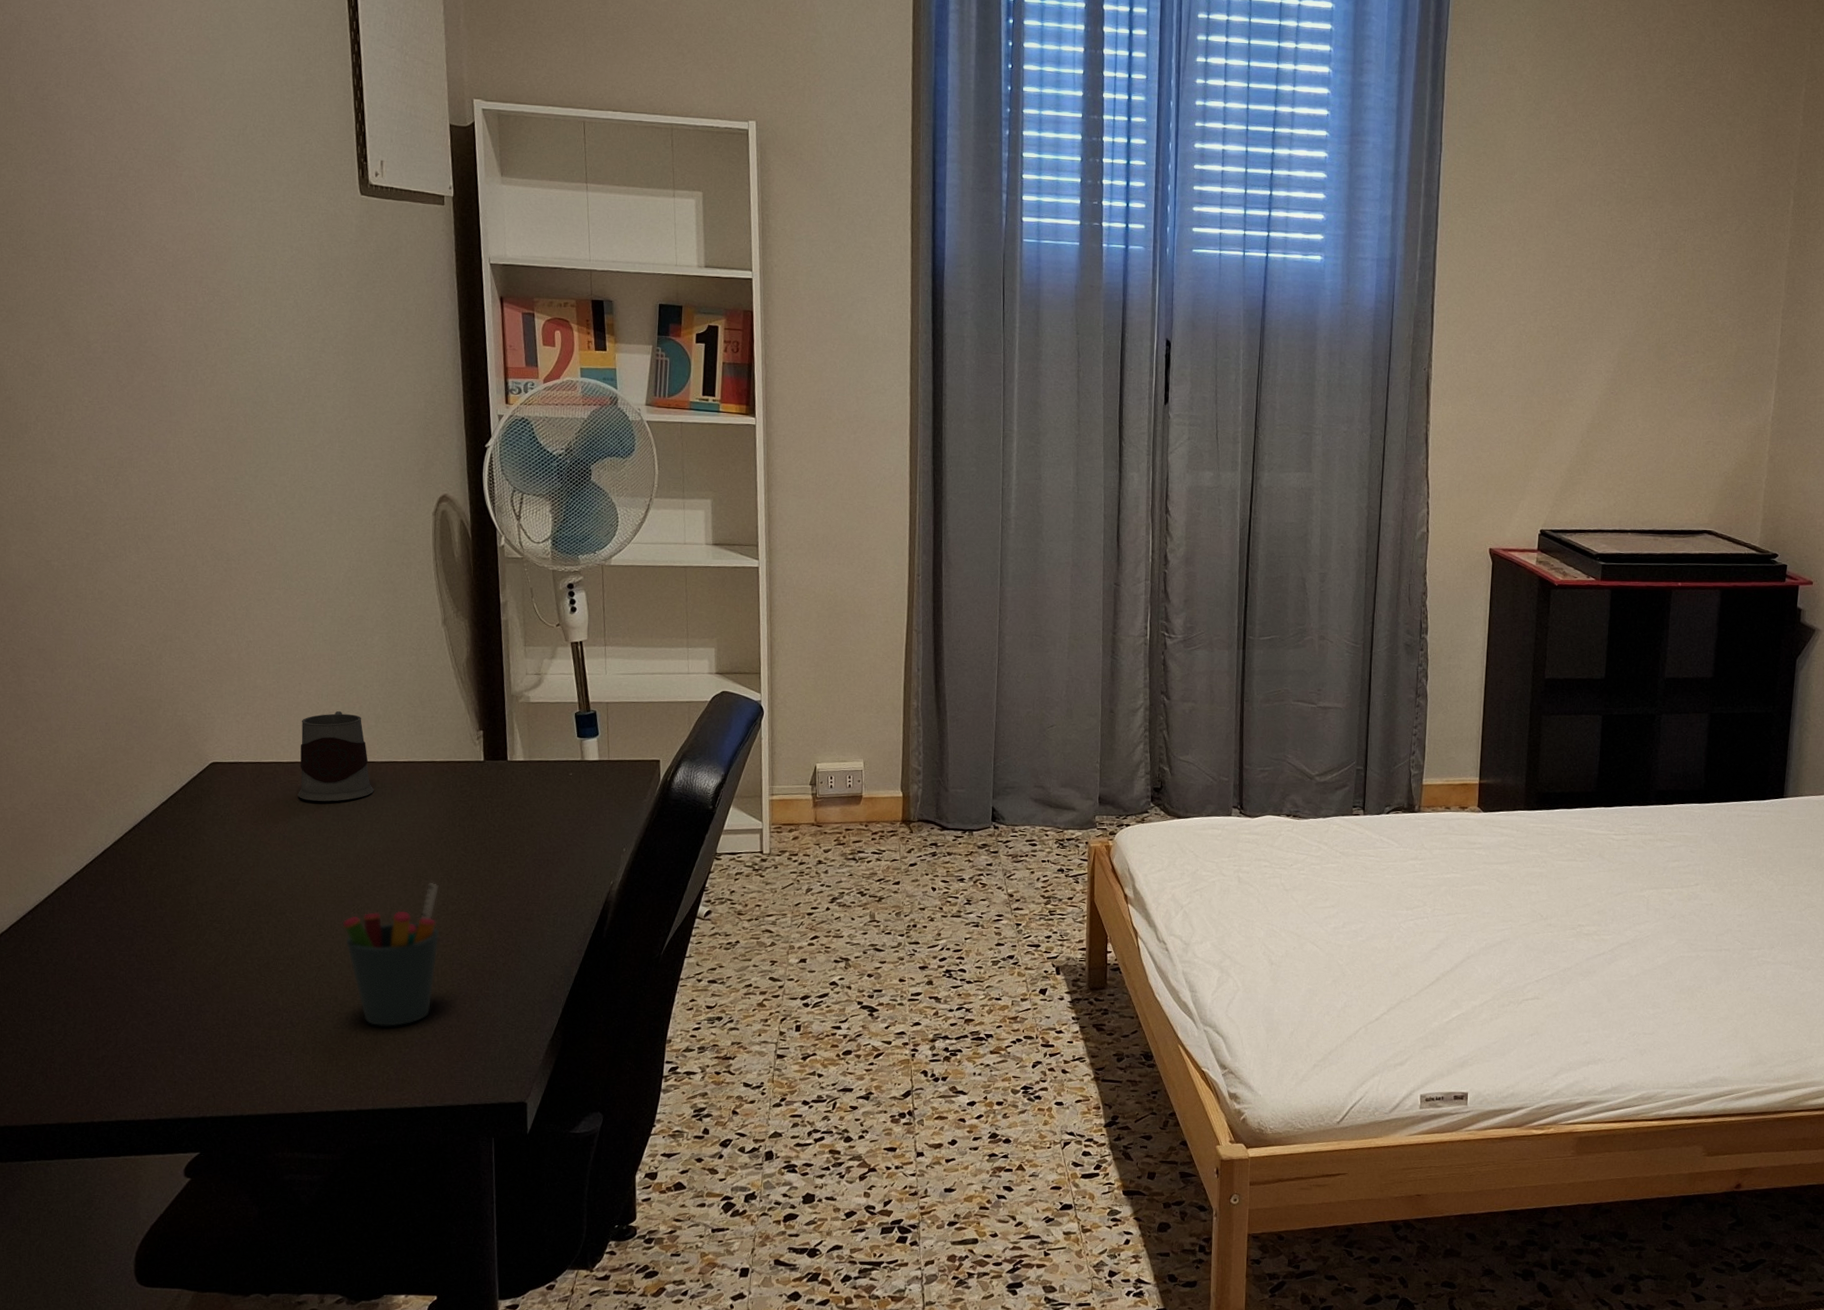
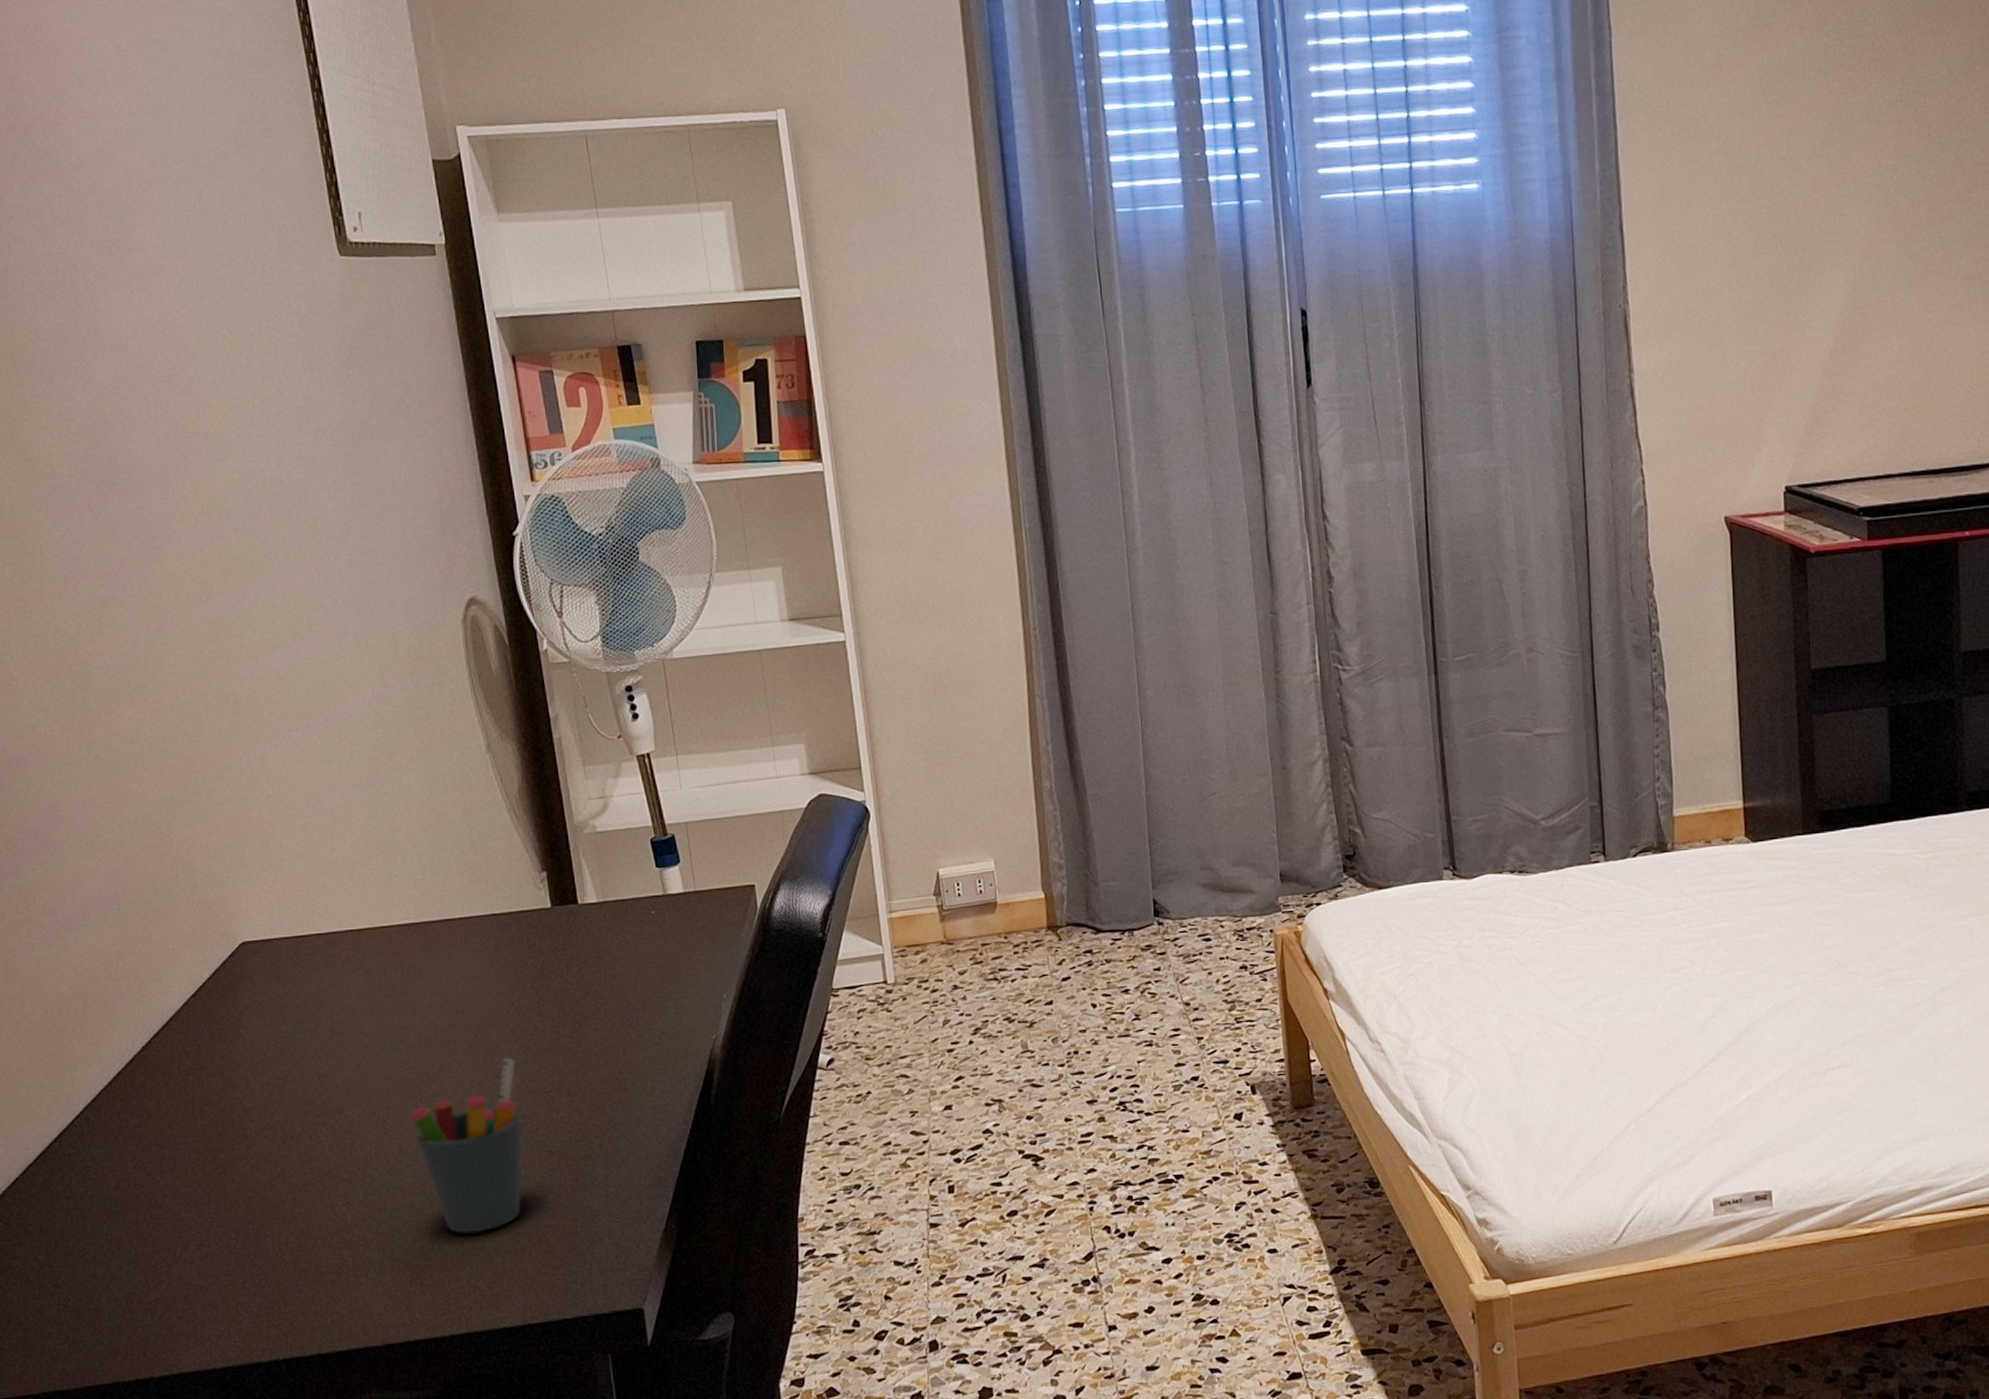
mug: present [298,711,374,802] -> none [337,867,429,976]

